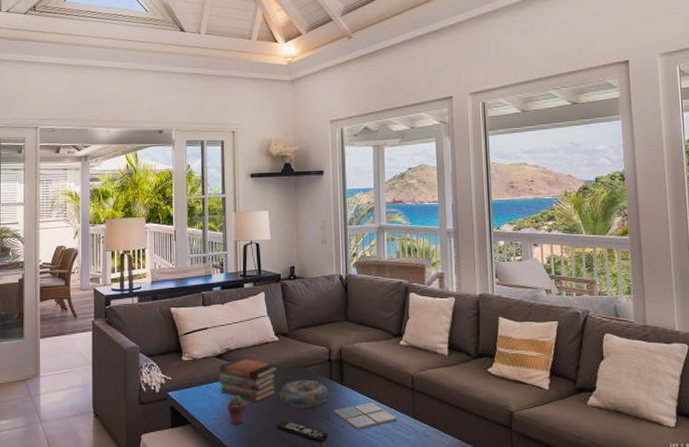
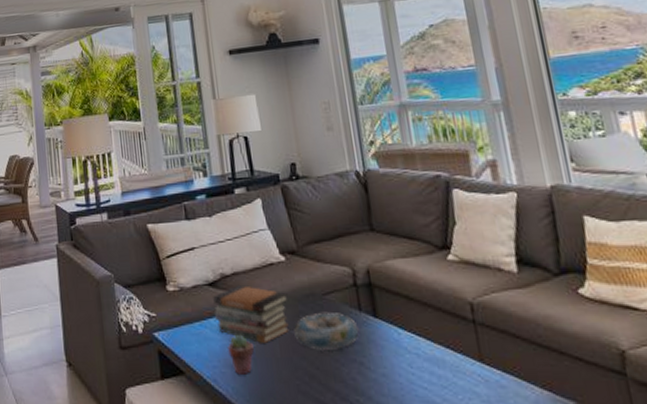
remote control: present [276,420,329,443] -> none [294,367,366,399]
drink coaster: present [334,402,397,430] -> none [369,341,458,379]

